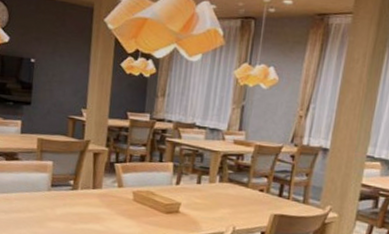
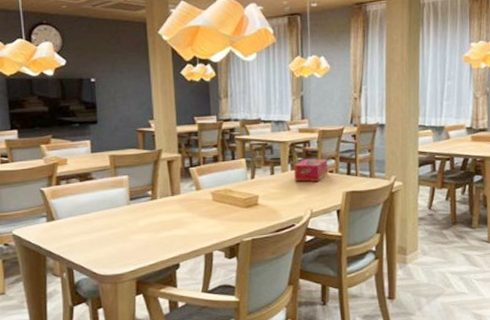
tissue box: none [221,173,260,199] -> present [294,158,328,182]

